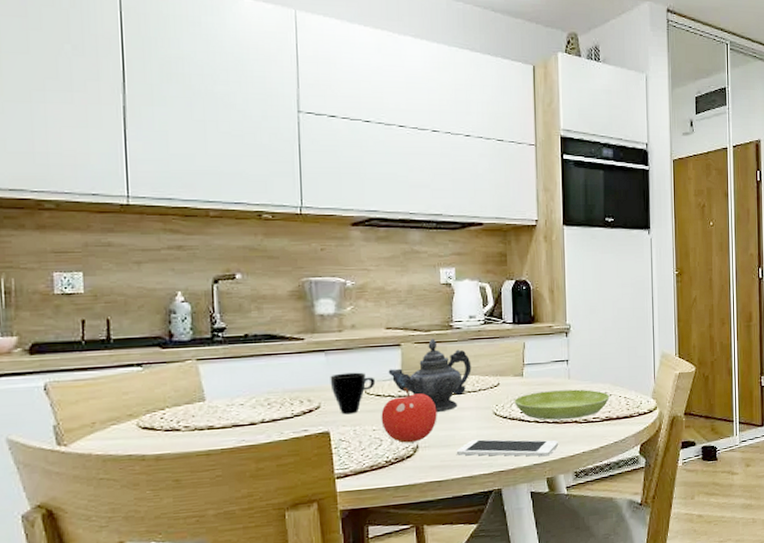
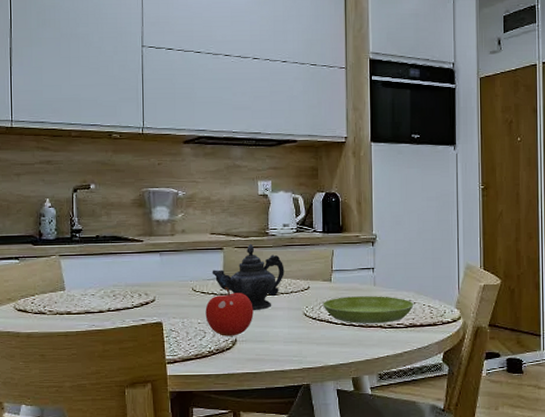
cup: present [330,372,376,415] -> none [163,271,201,308]
cell phone: present [456,439,559,457] -> none [269,337,364,357]

